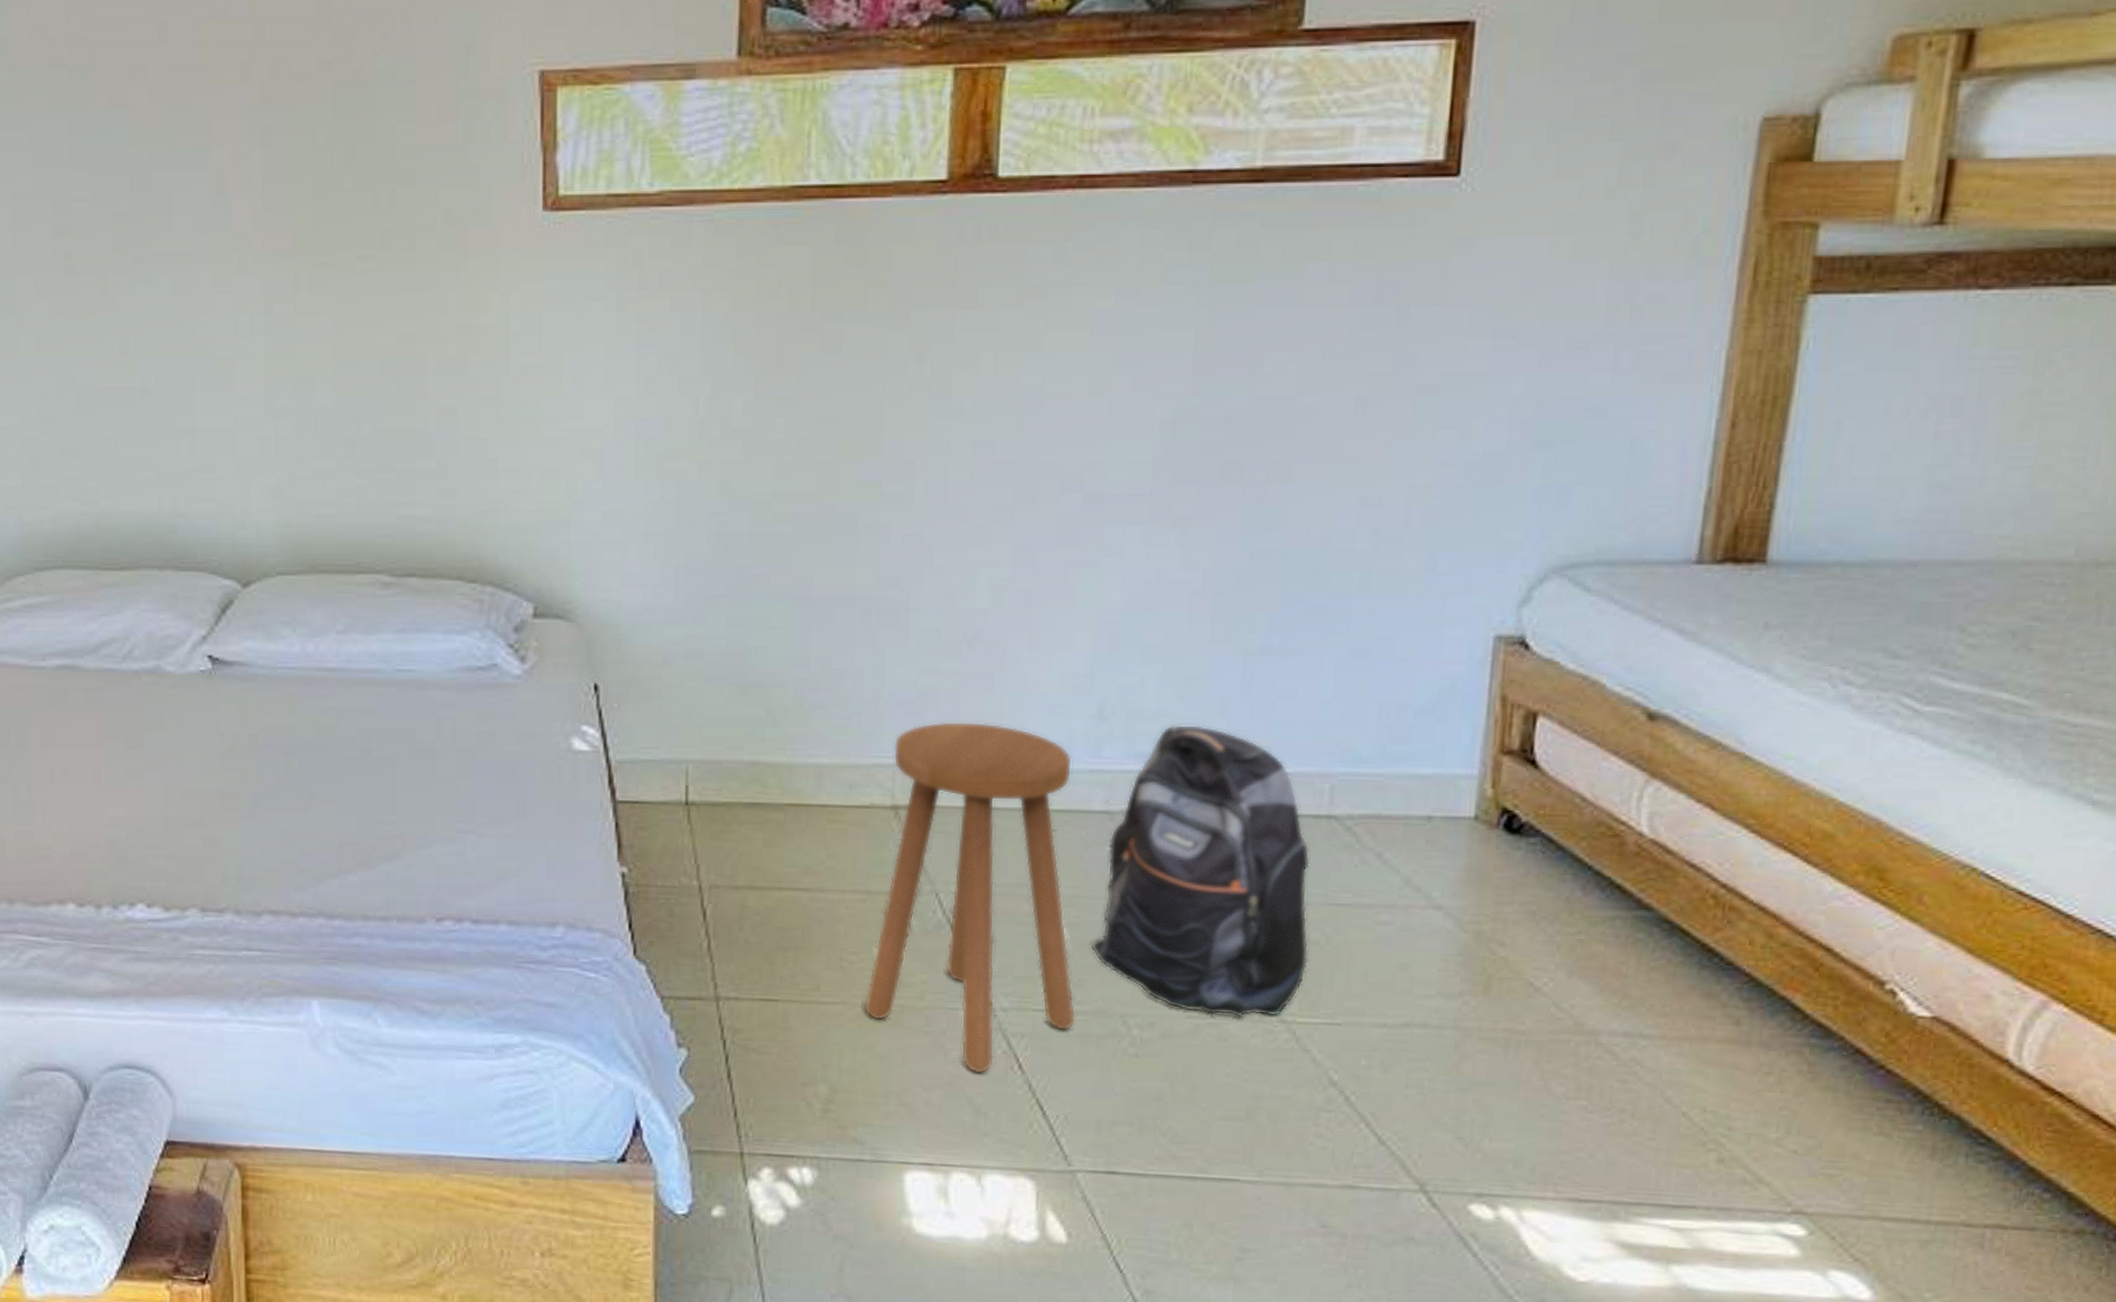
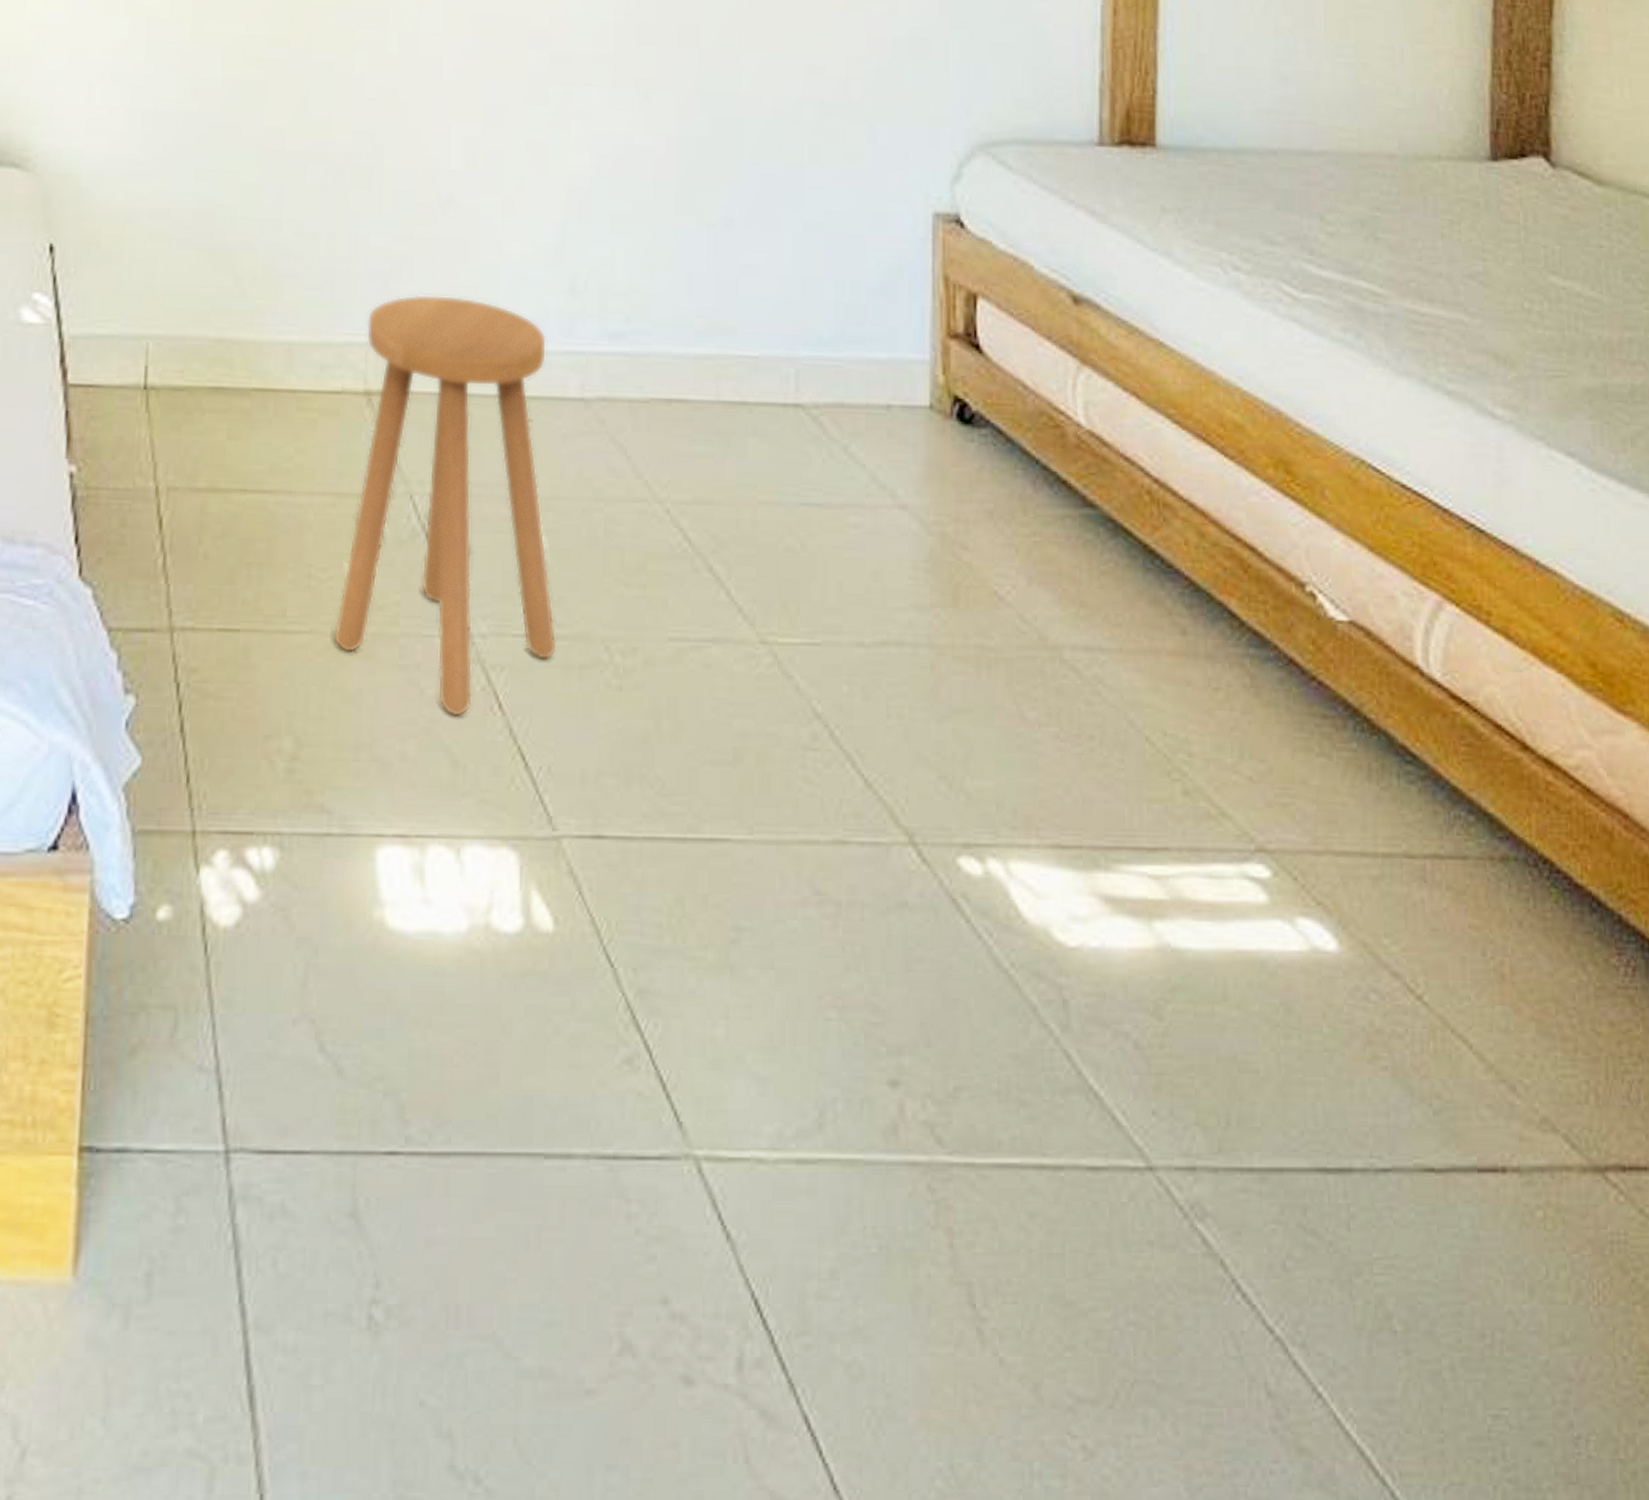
backpack: present [1090,724,1310,1018] -> none [570,300,785,640]

